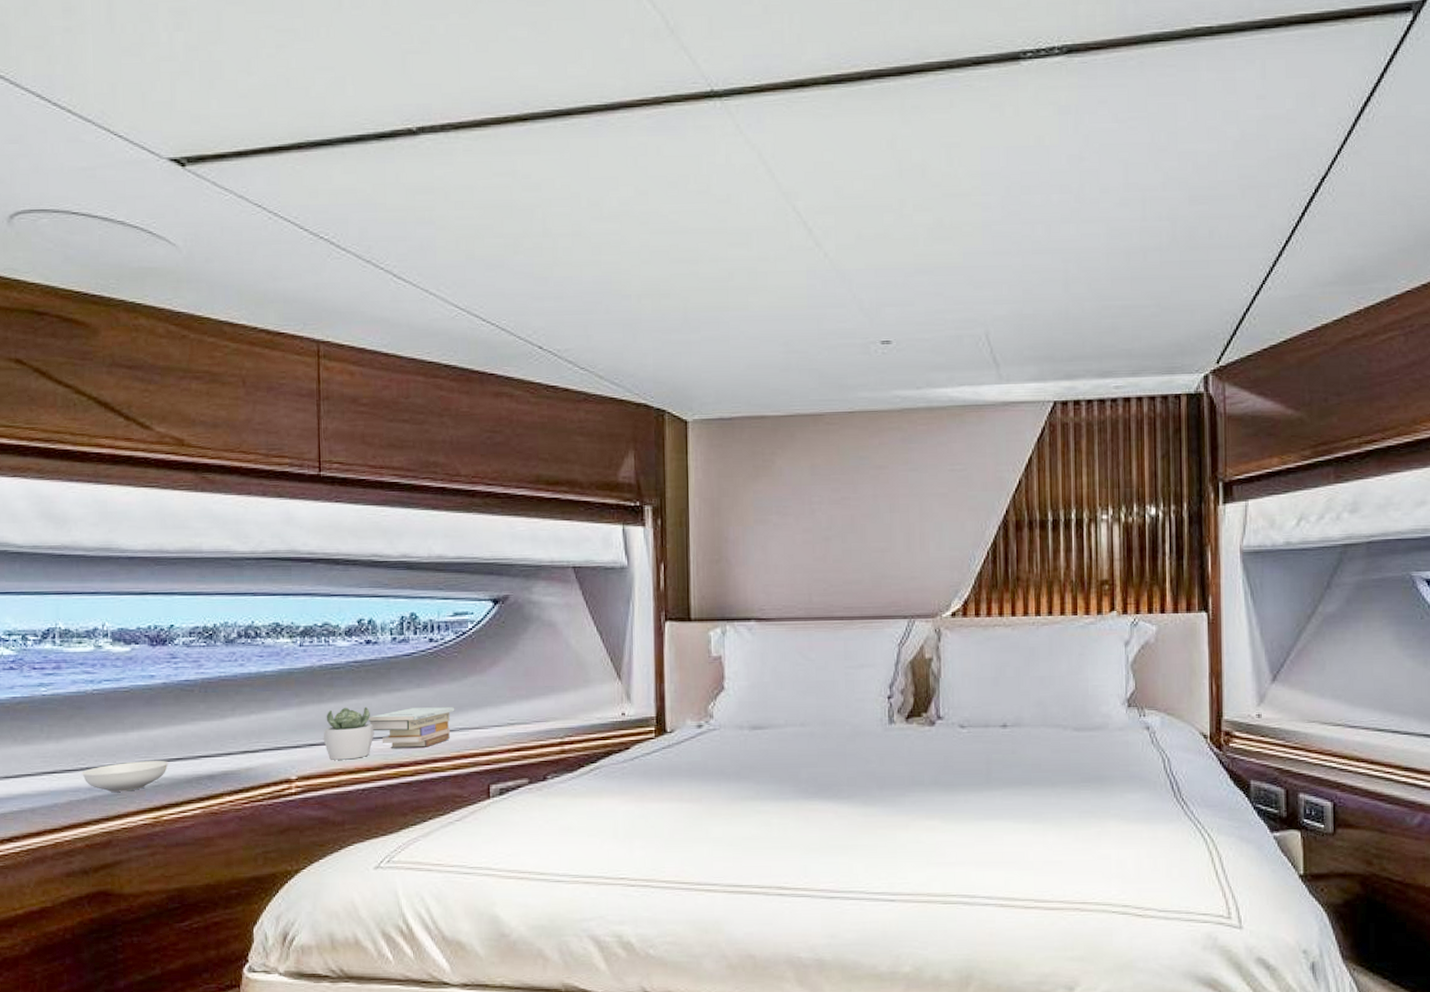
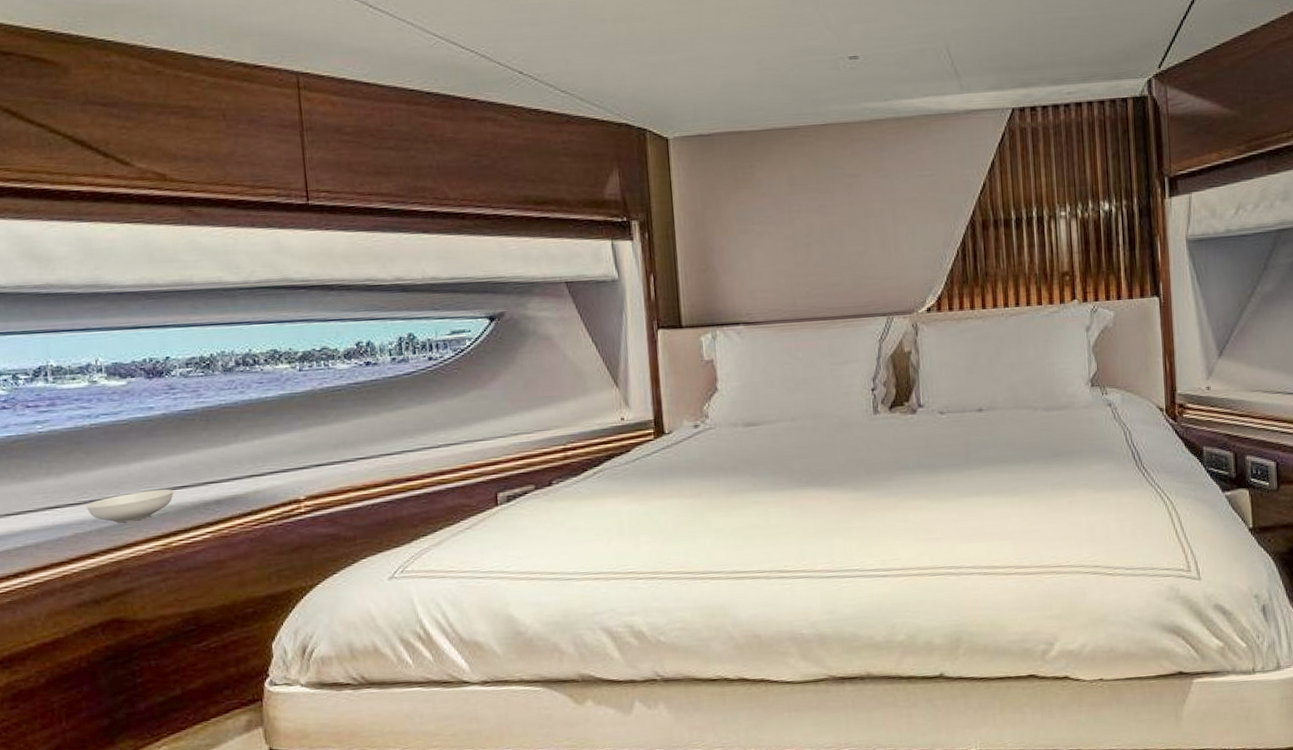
succulent plant: present [323,706,374,760] -> none [329,425,380,479]
books: present [368,707,455,748] -> none [372,421,459,464]

